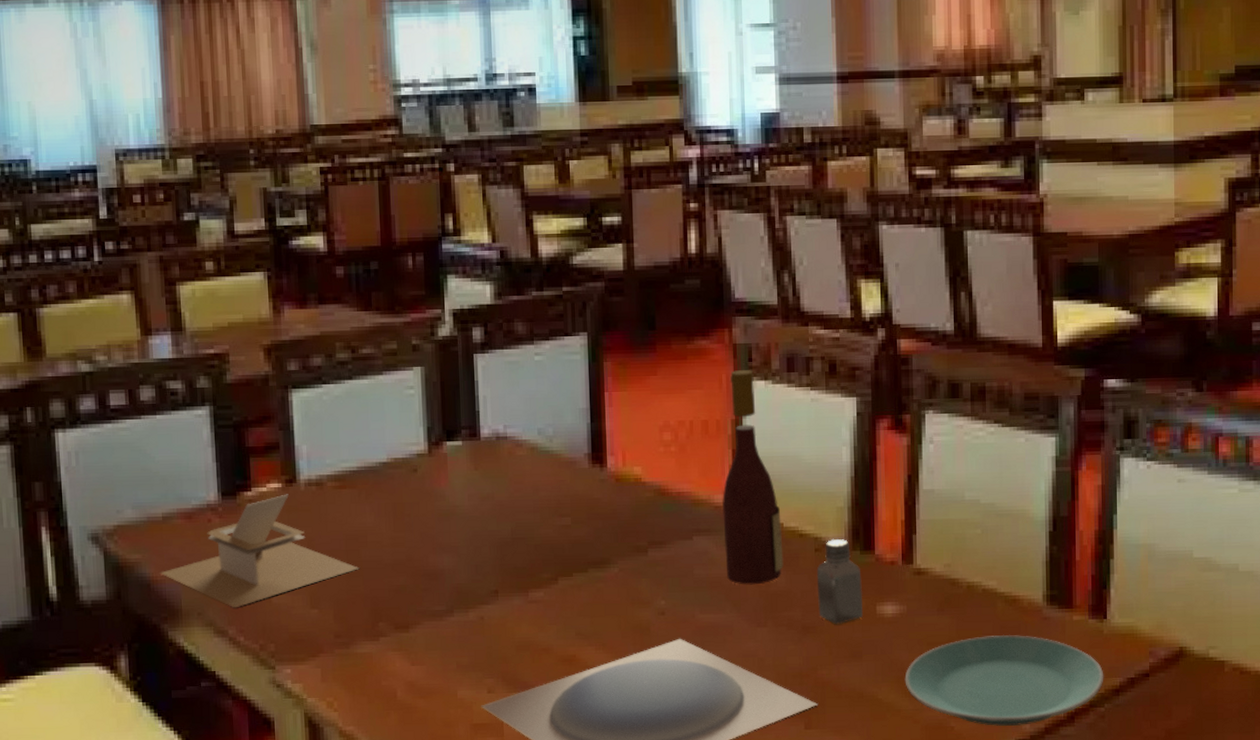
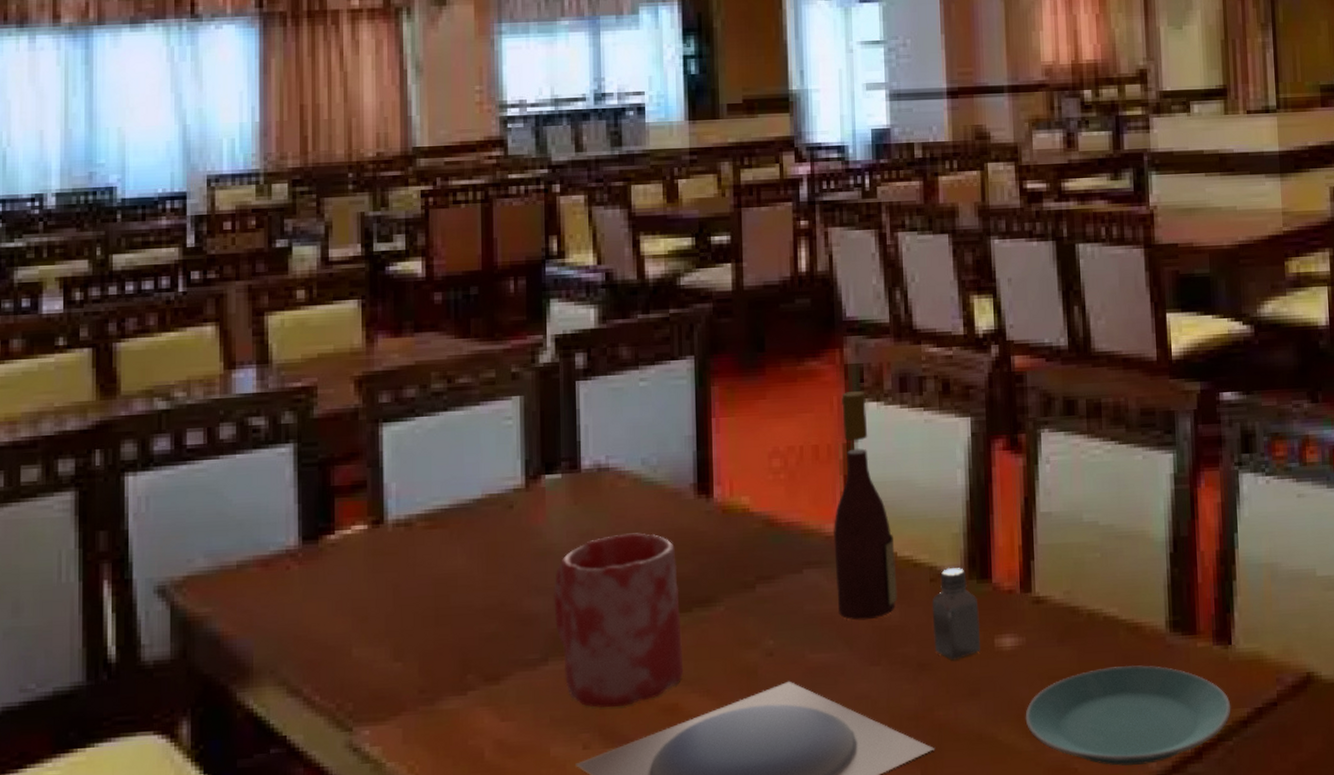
napkin holder: present [159,494,359,608] -> none [230,536,448,664]
vase: none [457,498,581,657] -> present [554,533,684,708]

